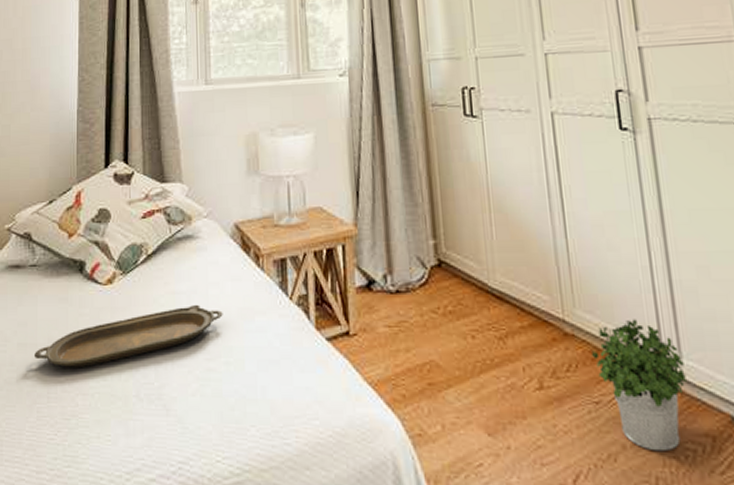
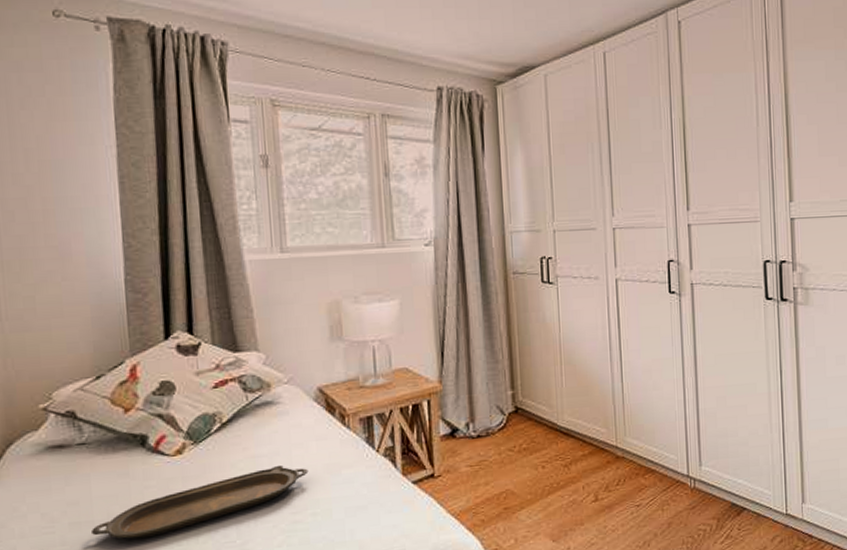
potted plant: present [591,319,688,452] -> none [636,440,704,535]

